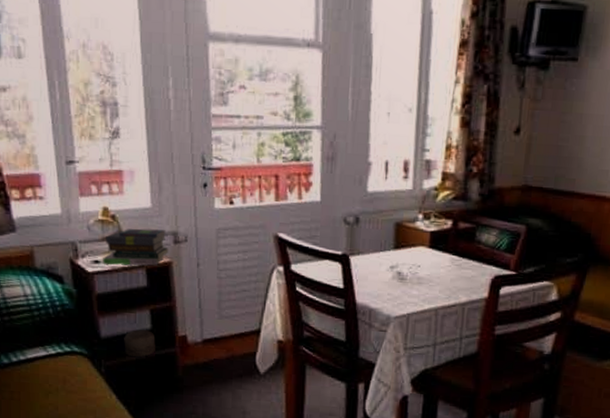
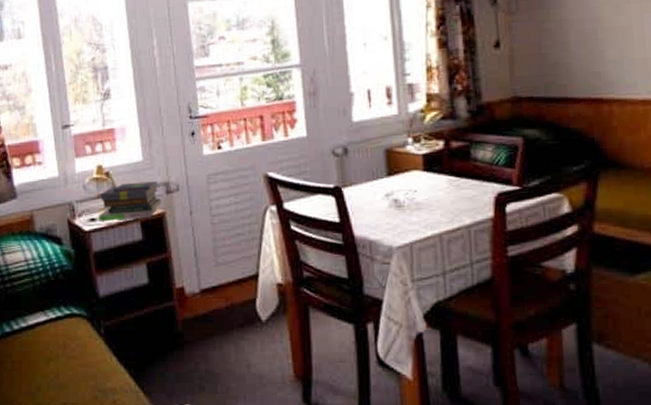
decorative box: present [124,329,156,357] -> none [122,285,154,314]

